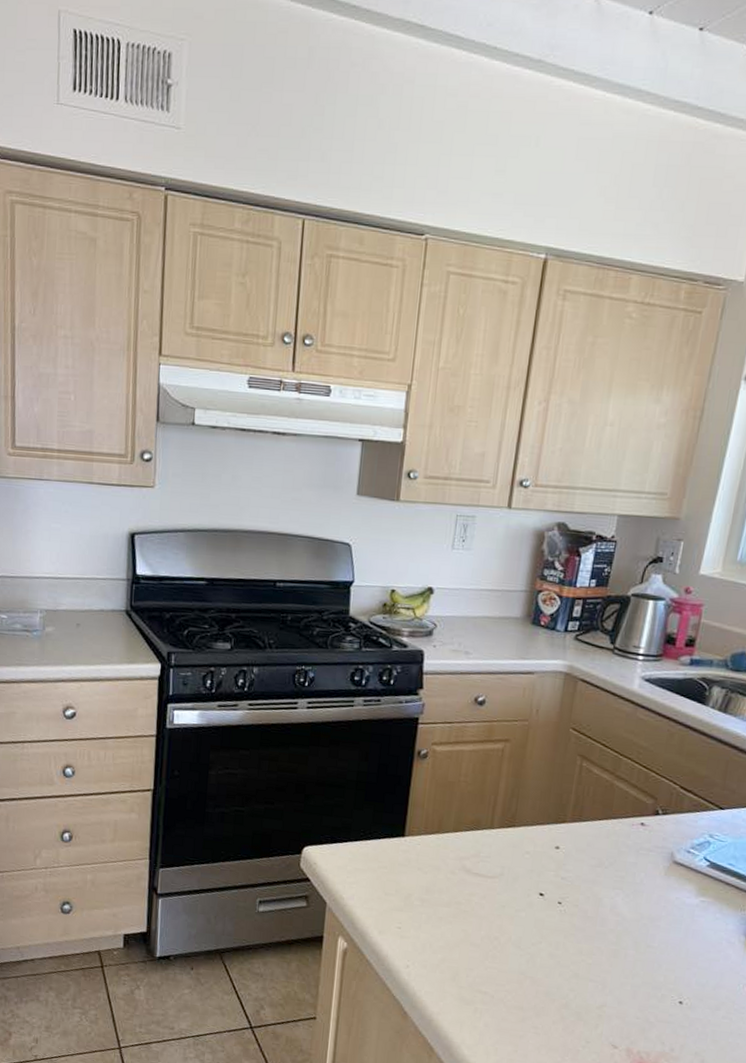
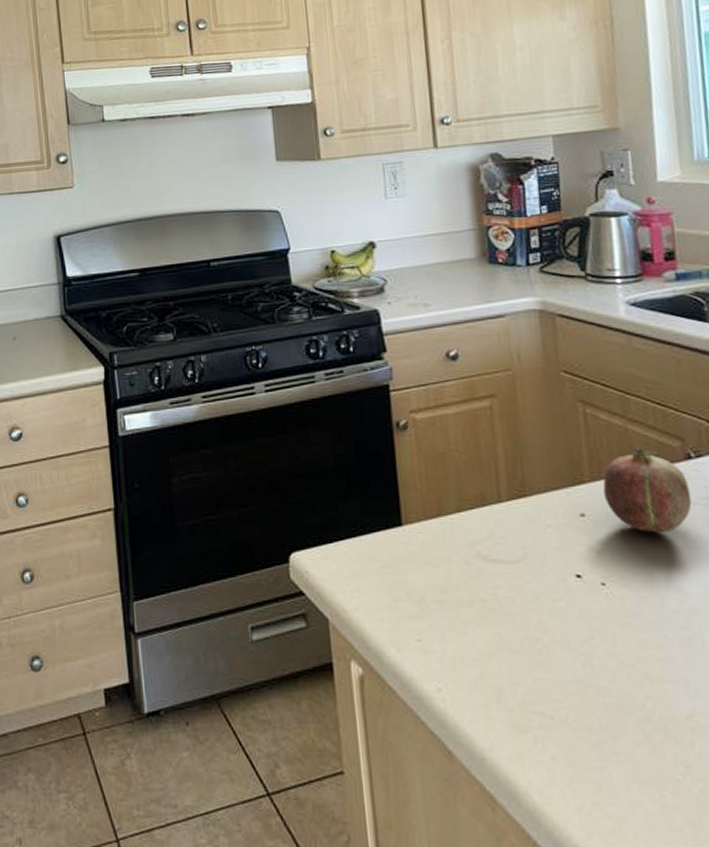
fruit: none [578,797,651,870] -> present [602,446,692,533]

